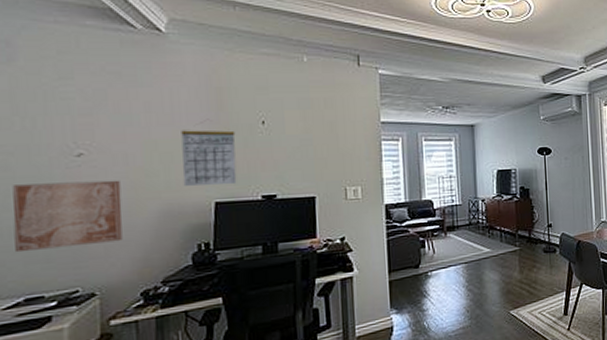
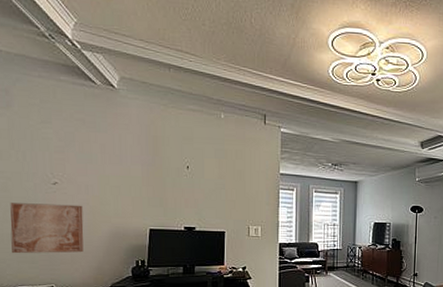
calendar: present [181,122,237,186] -> none [127,163,167,216]

